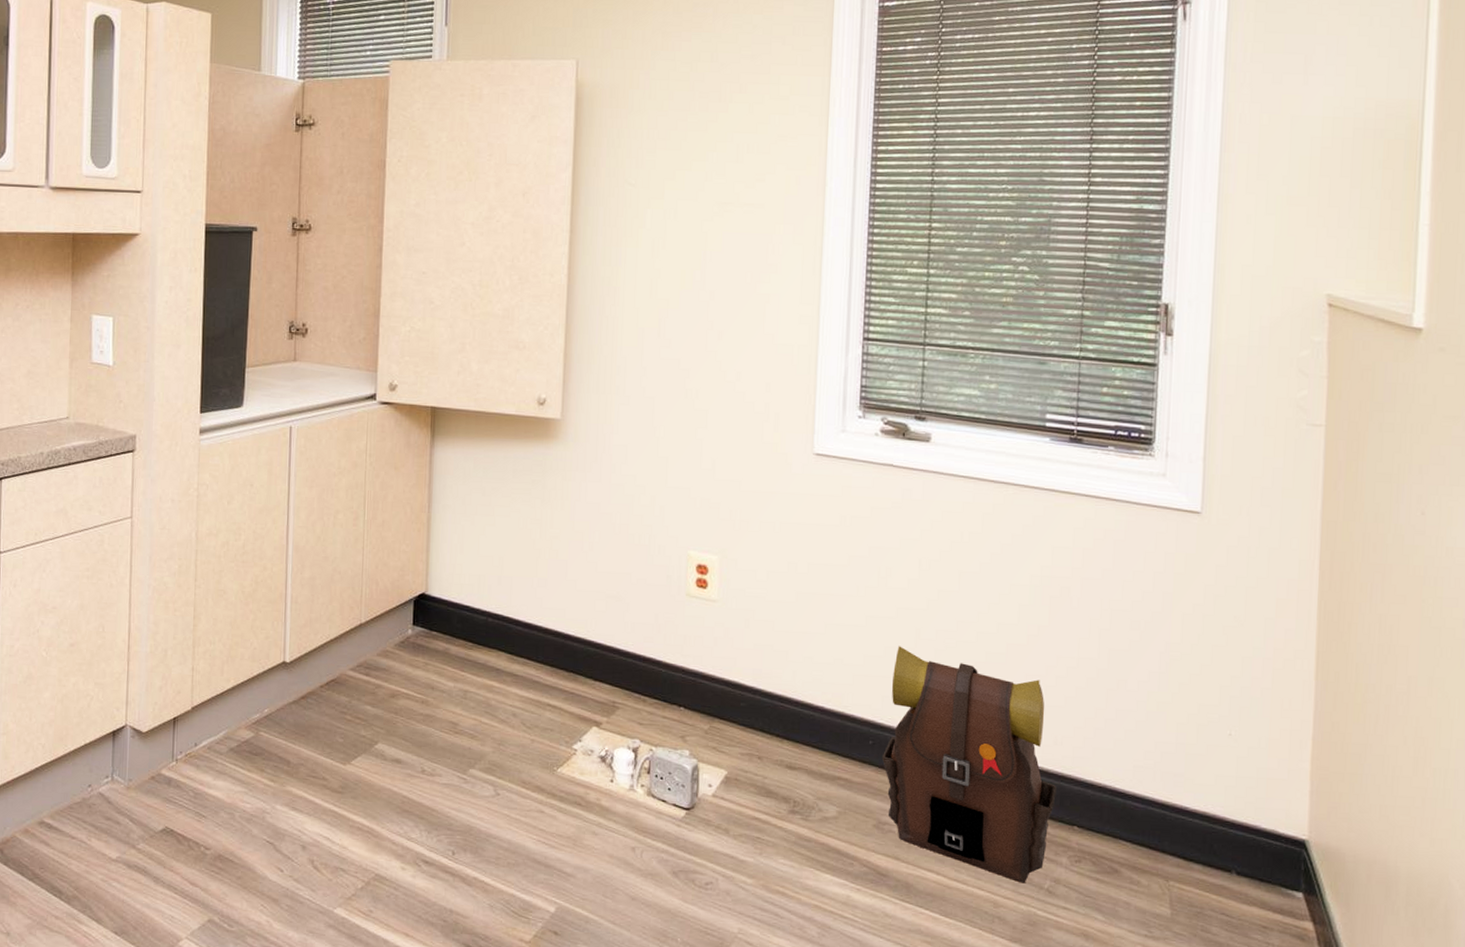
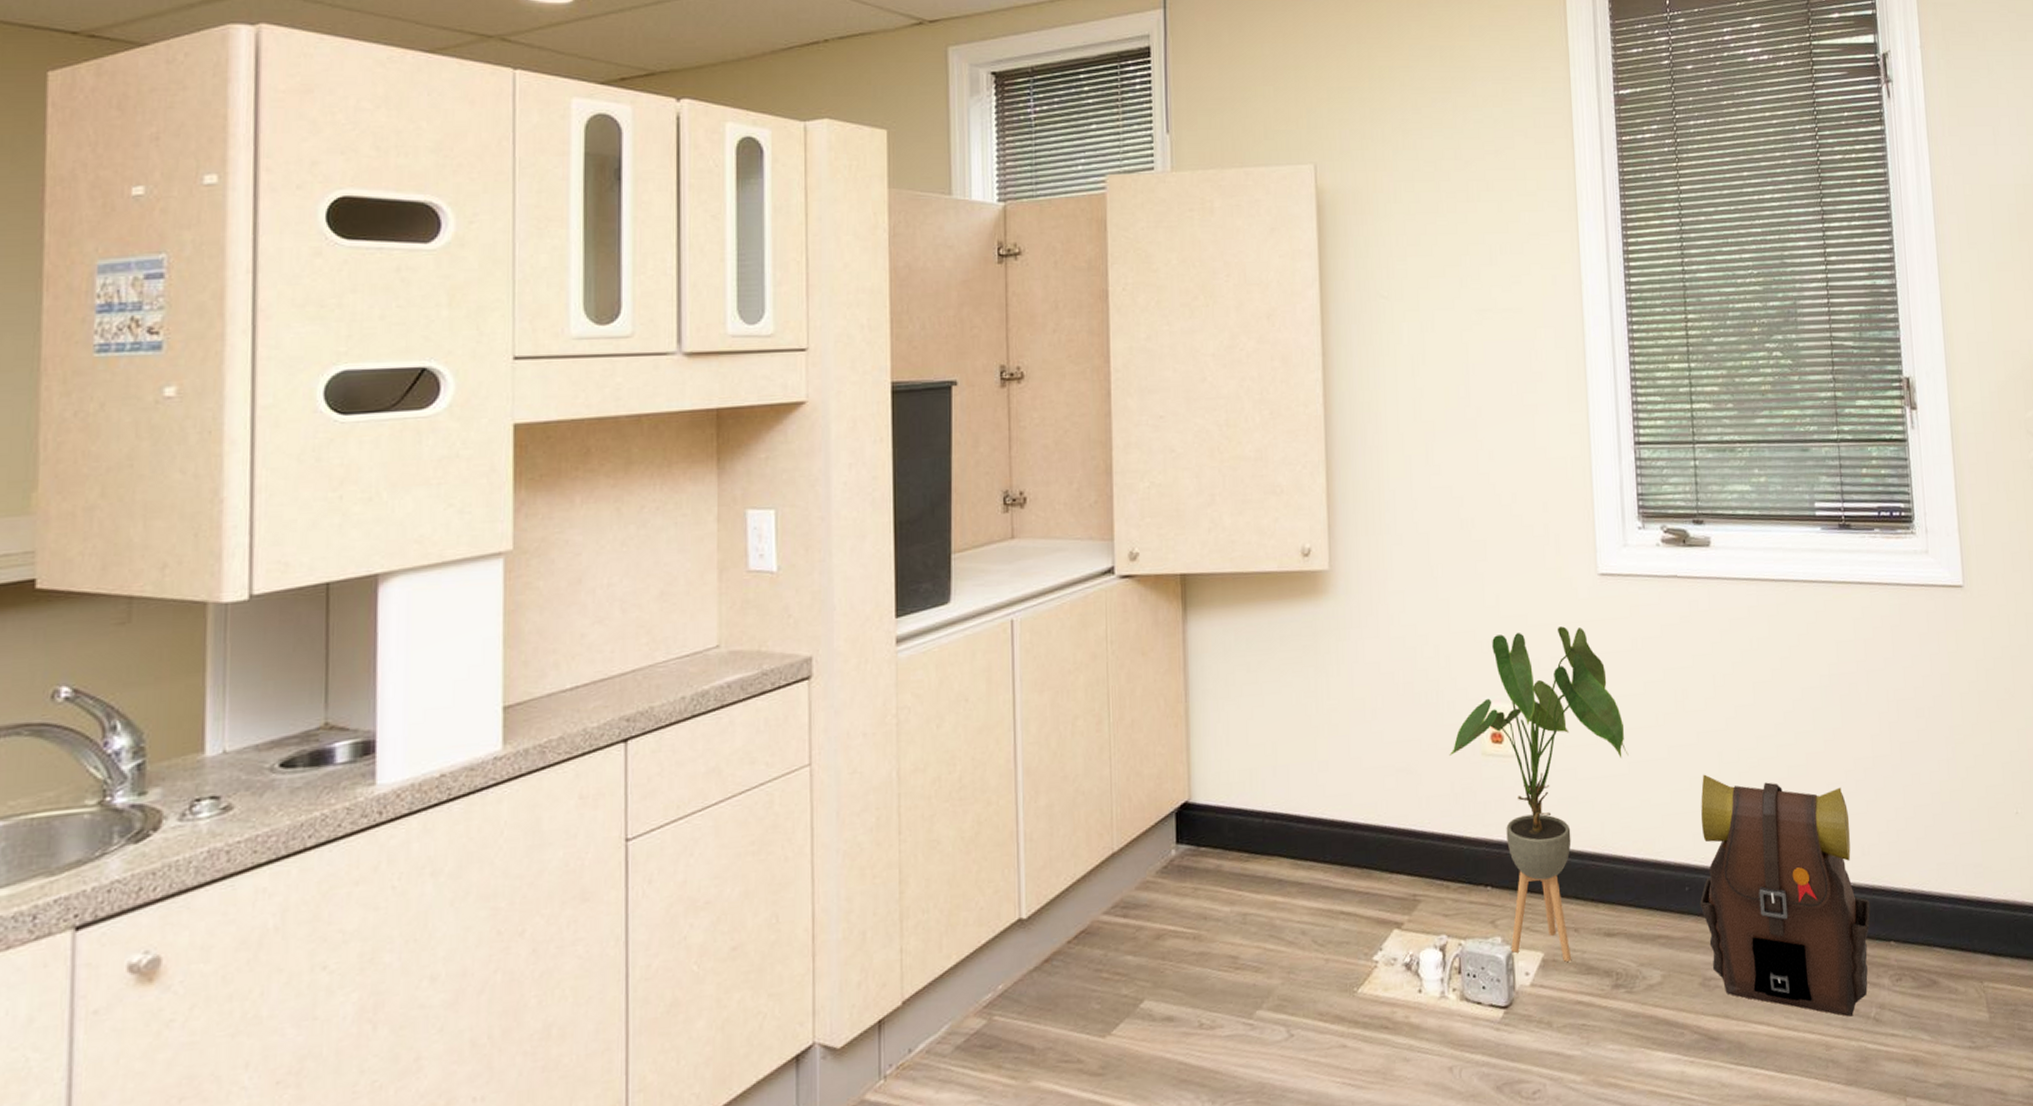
house plant: none [656,495,826,783] -> present [1449,626,1629,962]

